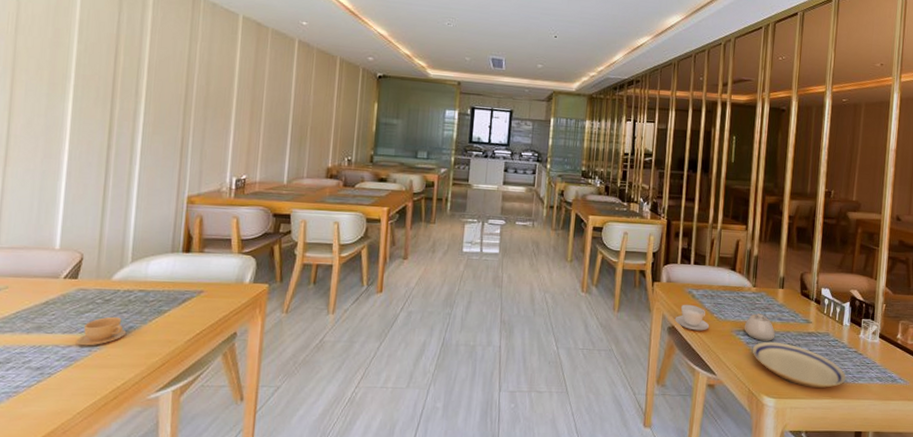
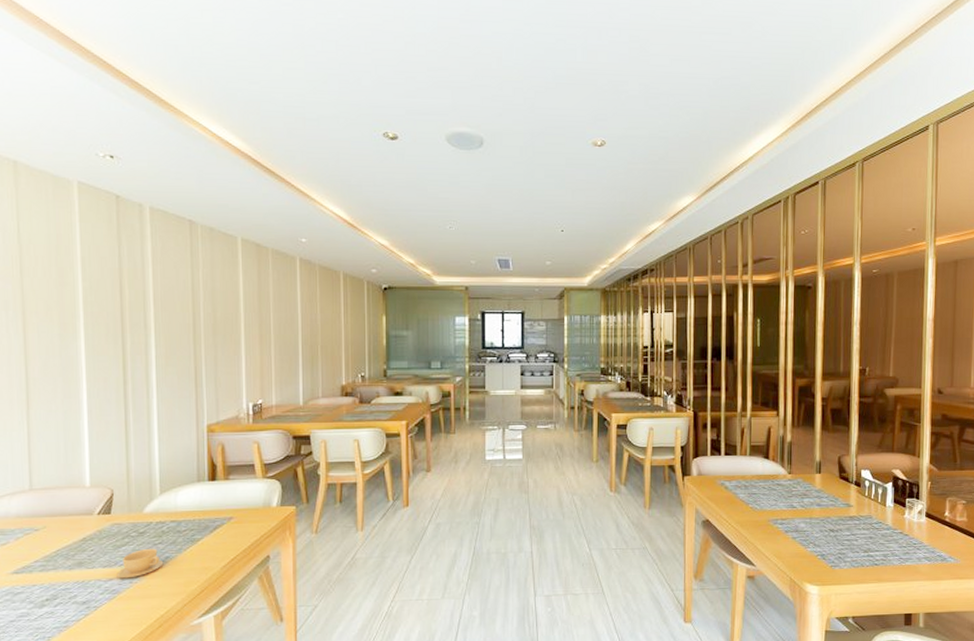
teacup: present [674,304,710,331] -> none [708,496,746,523]
sugar bowl: present [744,314,776,341] -> none [781,501,815,528]
plate: present [752,341,846,389] -> none [791,528,892,573]

